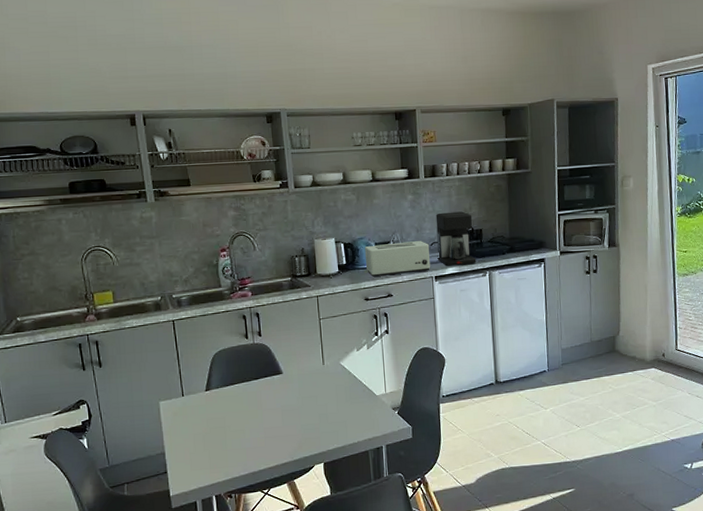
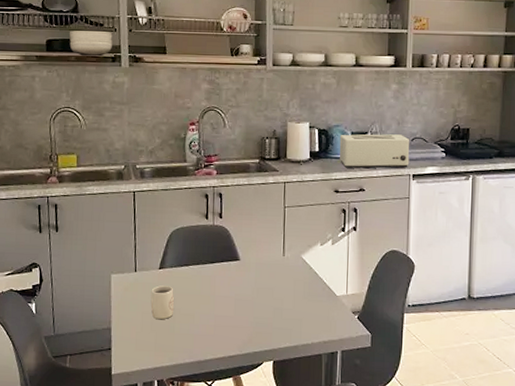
bowl: none [91,169,136,195] -> present [69,31,113,57]
mug: none [200,406,225,439] -> present [150,285,175,320]
coffee maker: present [435,211,477,266] -> none [417,106,460,166]

